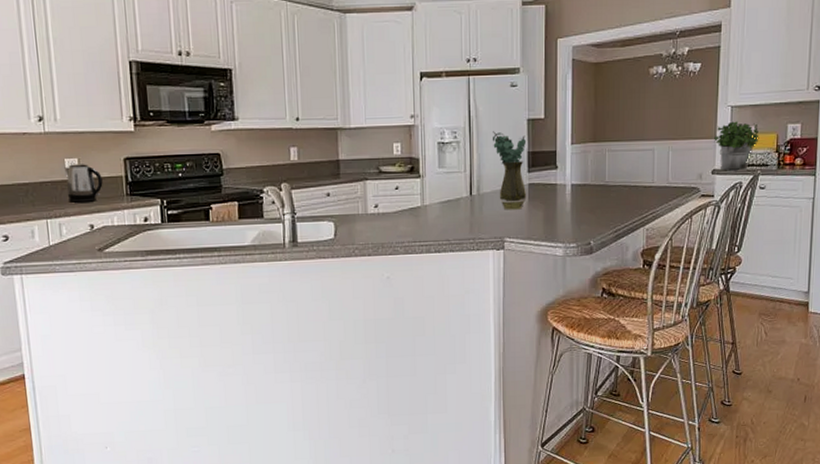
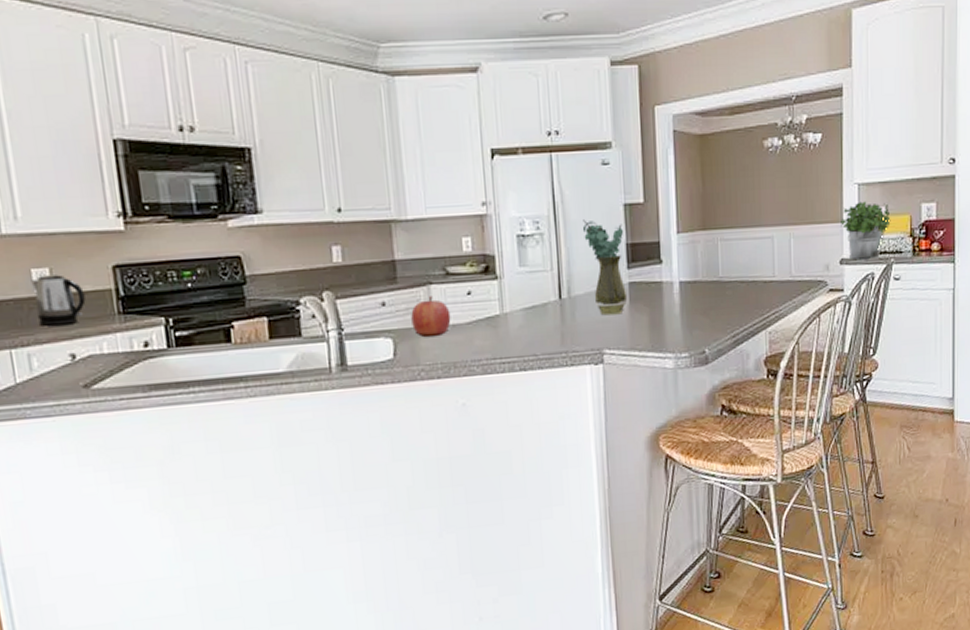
fruit: none [350,190,381,223] -> present [411,296,451,338]

